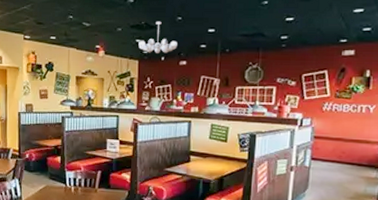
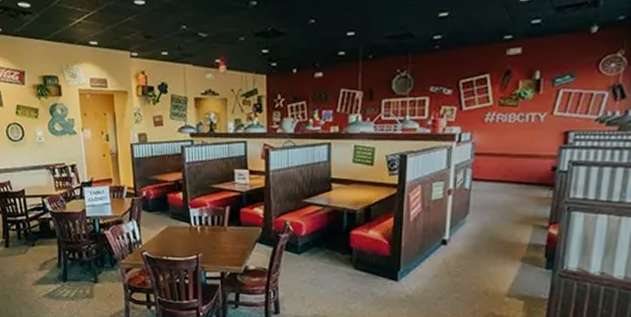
chandelier: present [138,21,177,53] -> none [265,26,311,65]

